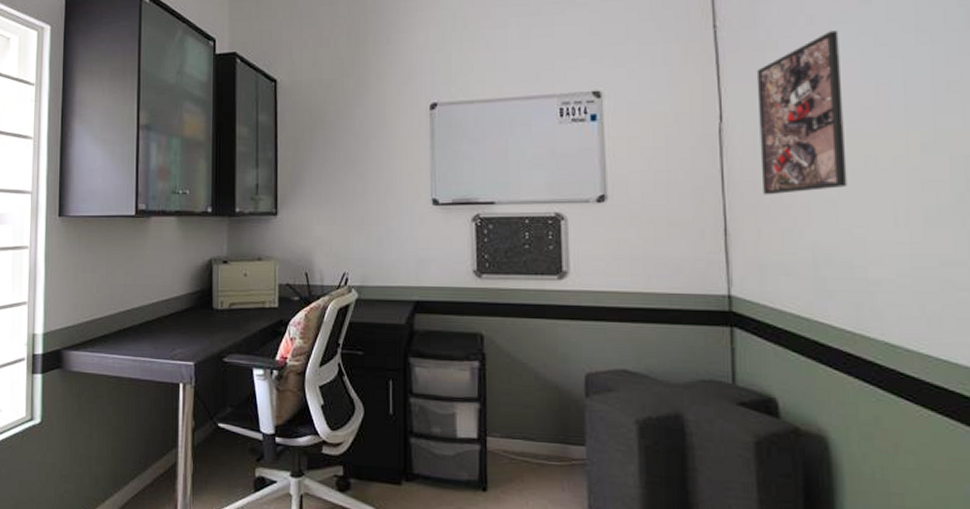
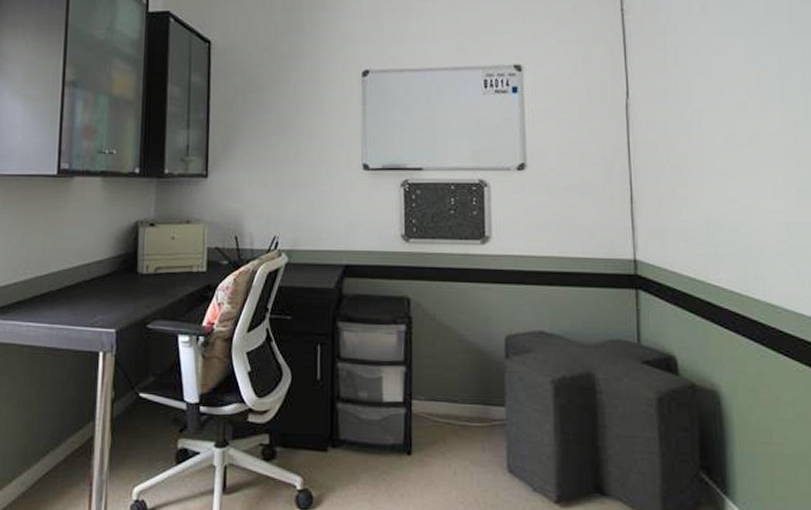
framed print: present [756,30,848,195] -> none [658,19,735,167]

